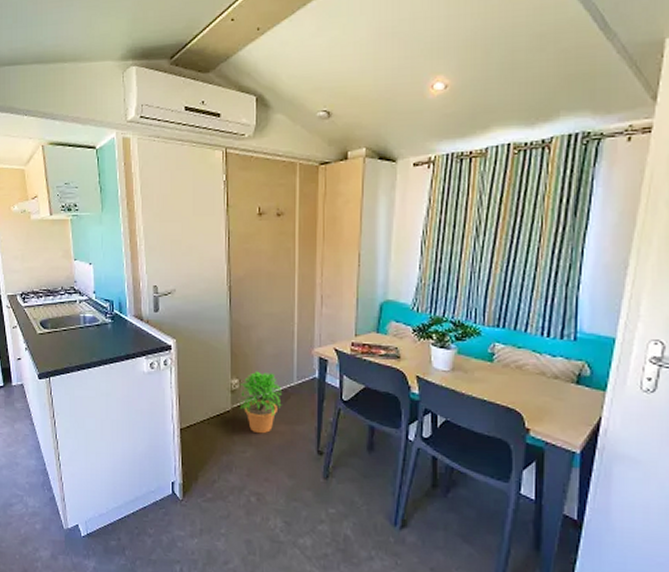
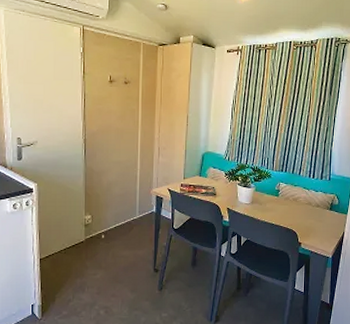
potted plant: present [239,371,282,434] -> none [92,208,127,259]

